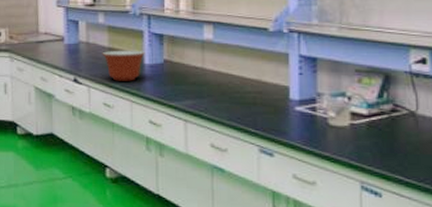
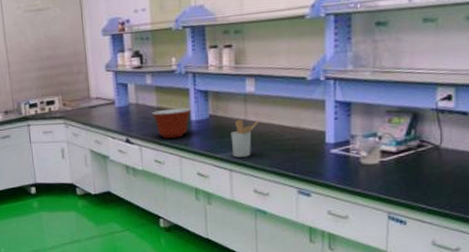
utensil holder: none [186,66,217,108] -> present [231,119,259,158]

